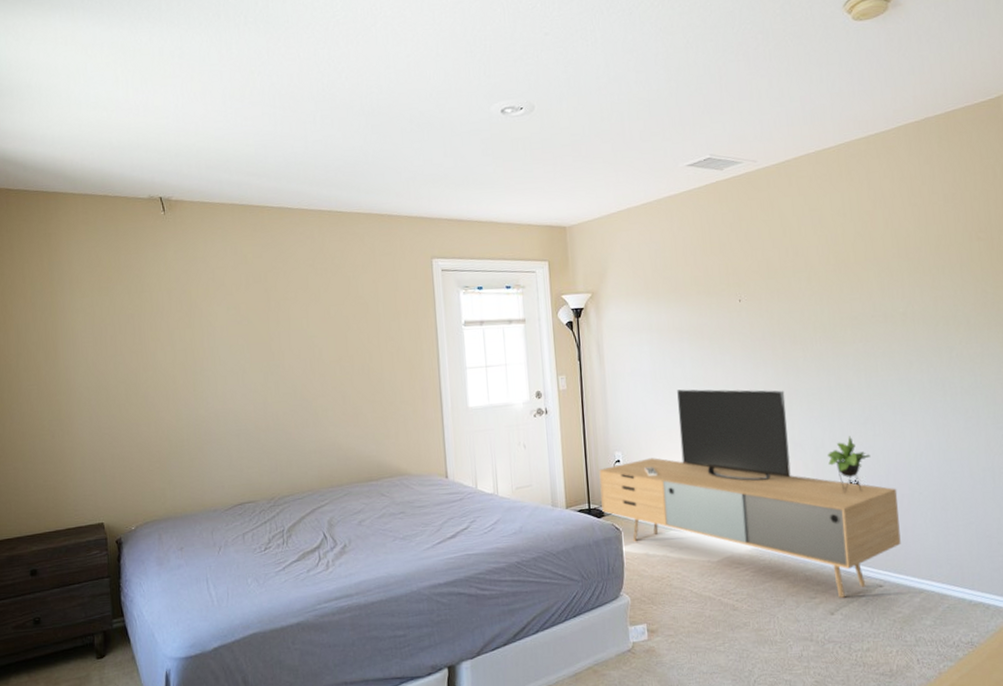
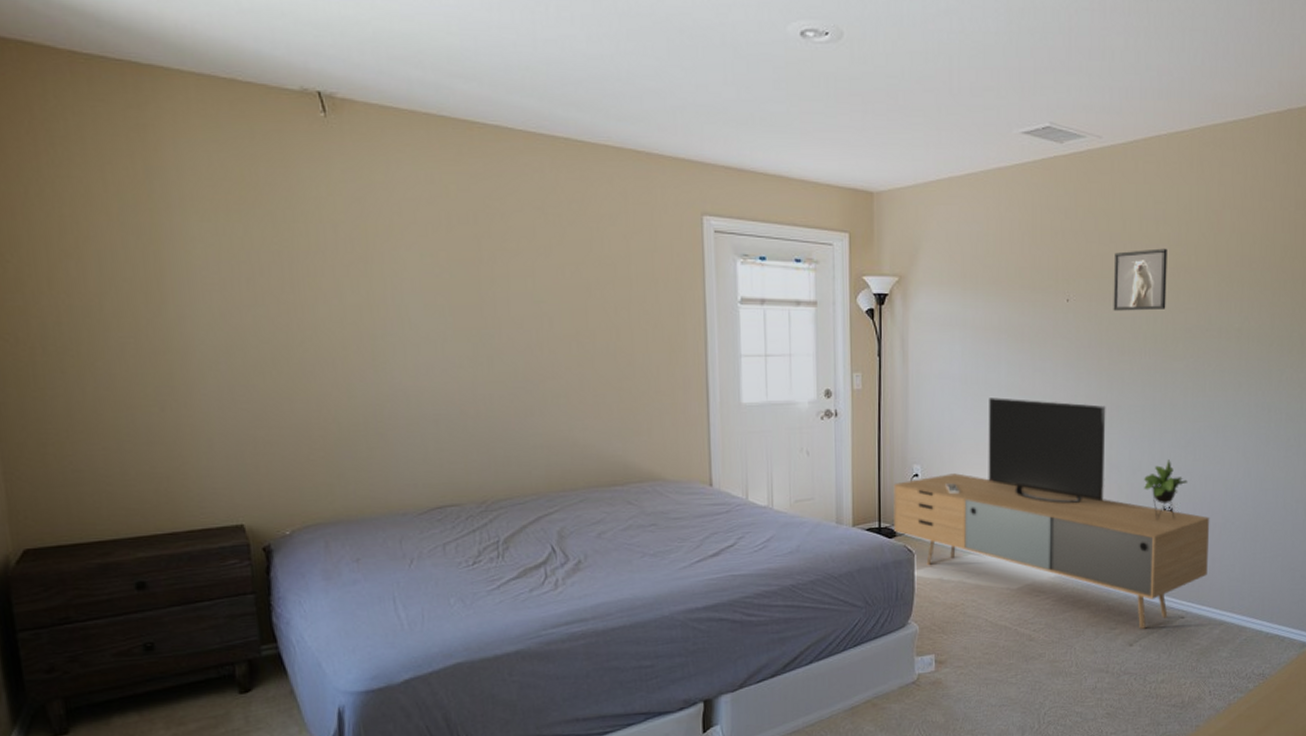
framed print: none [778,248,831,306] -> present [1113,248,1167,311]

